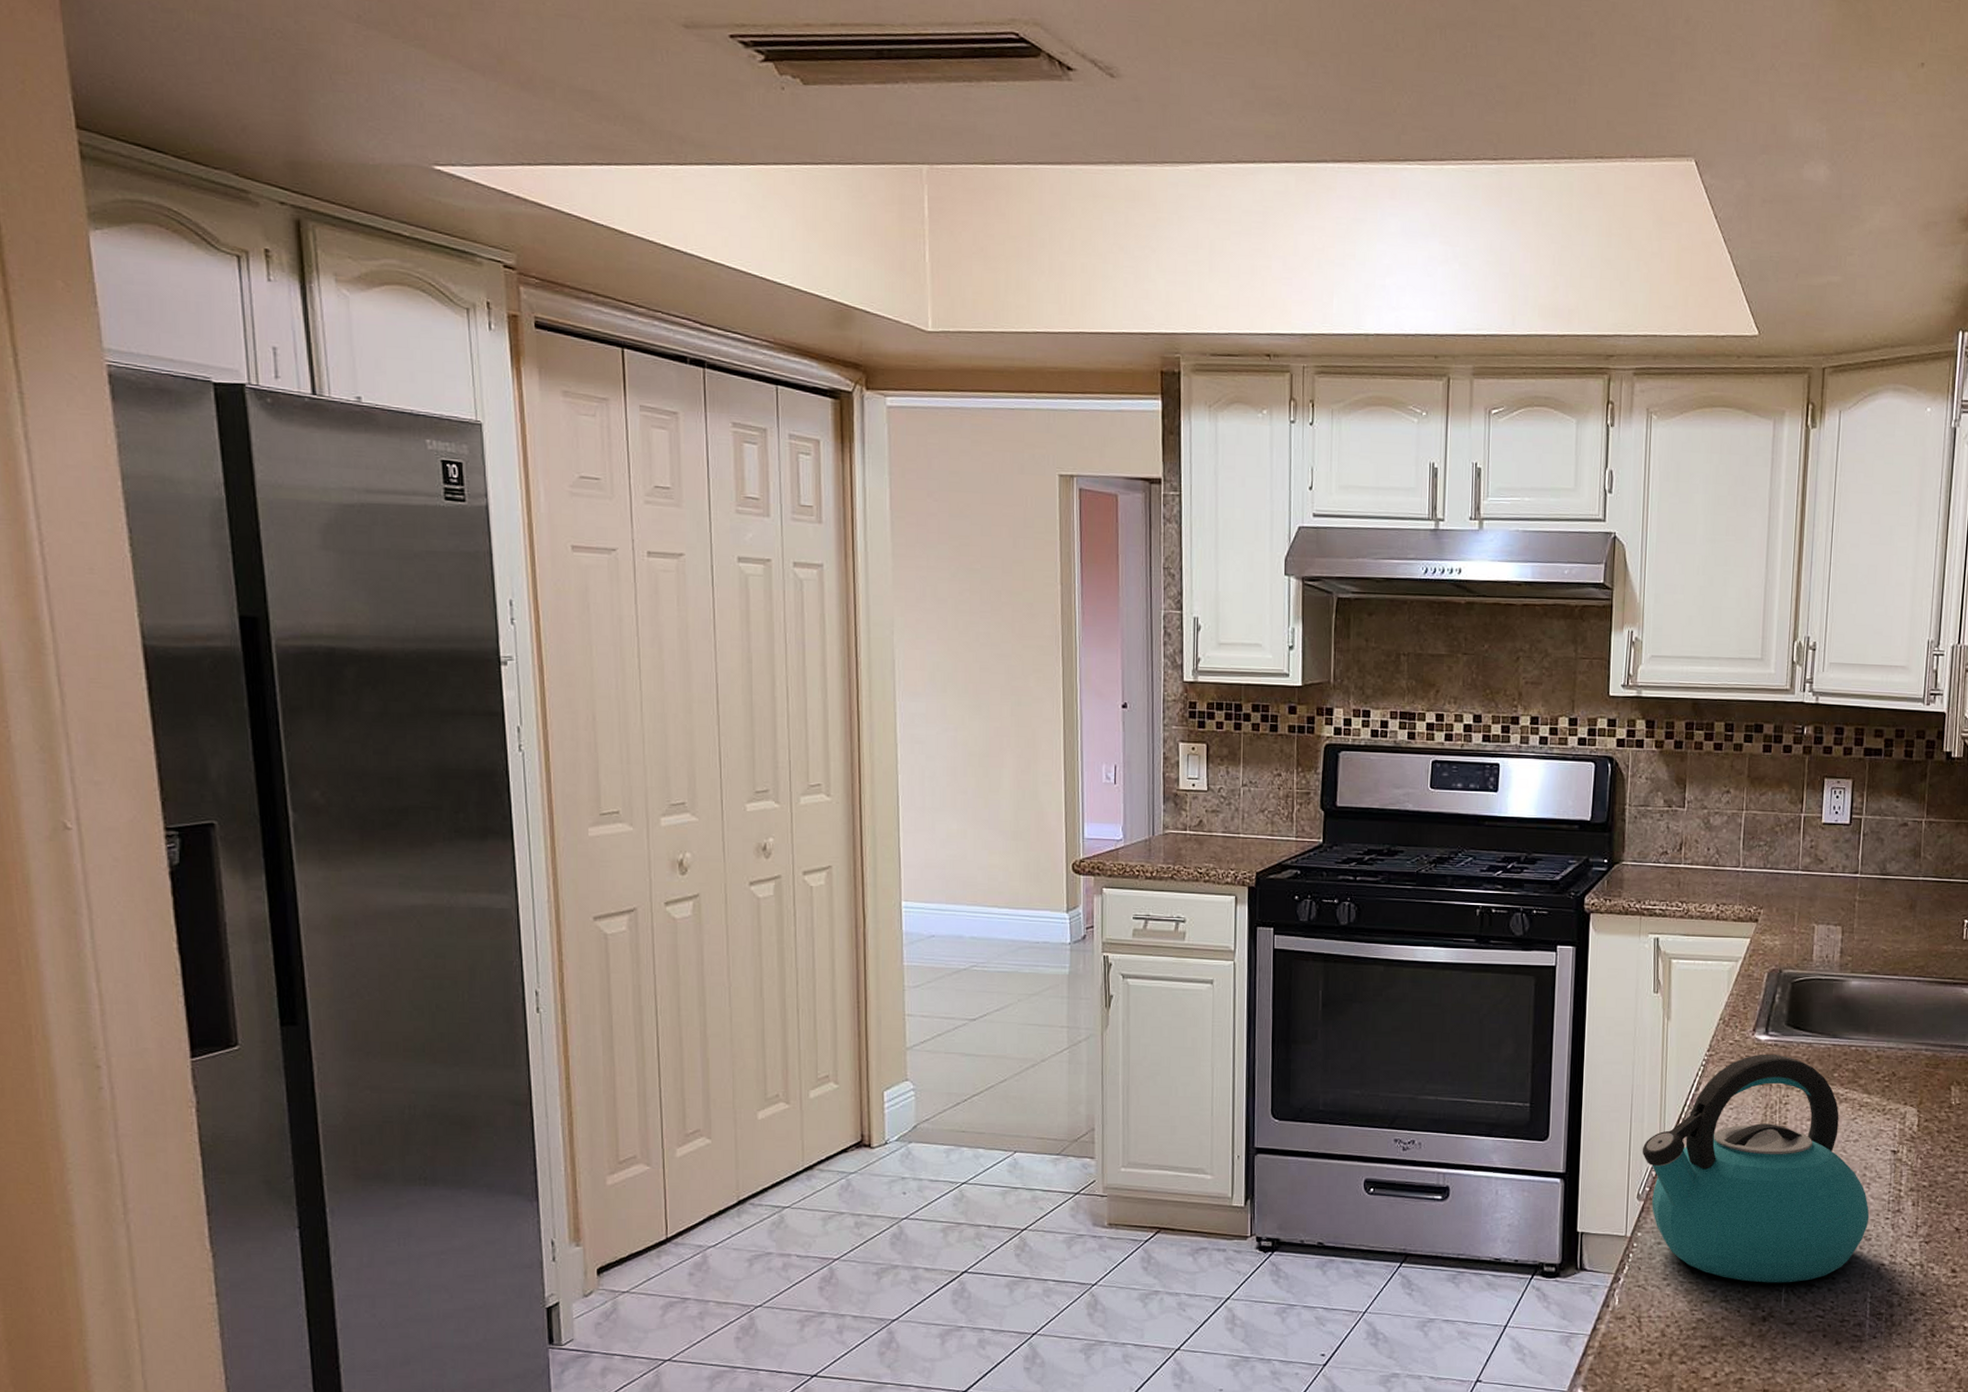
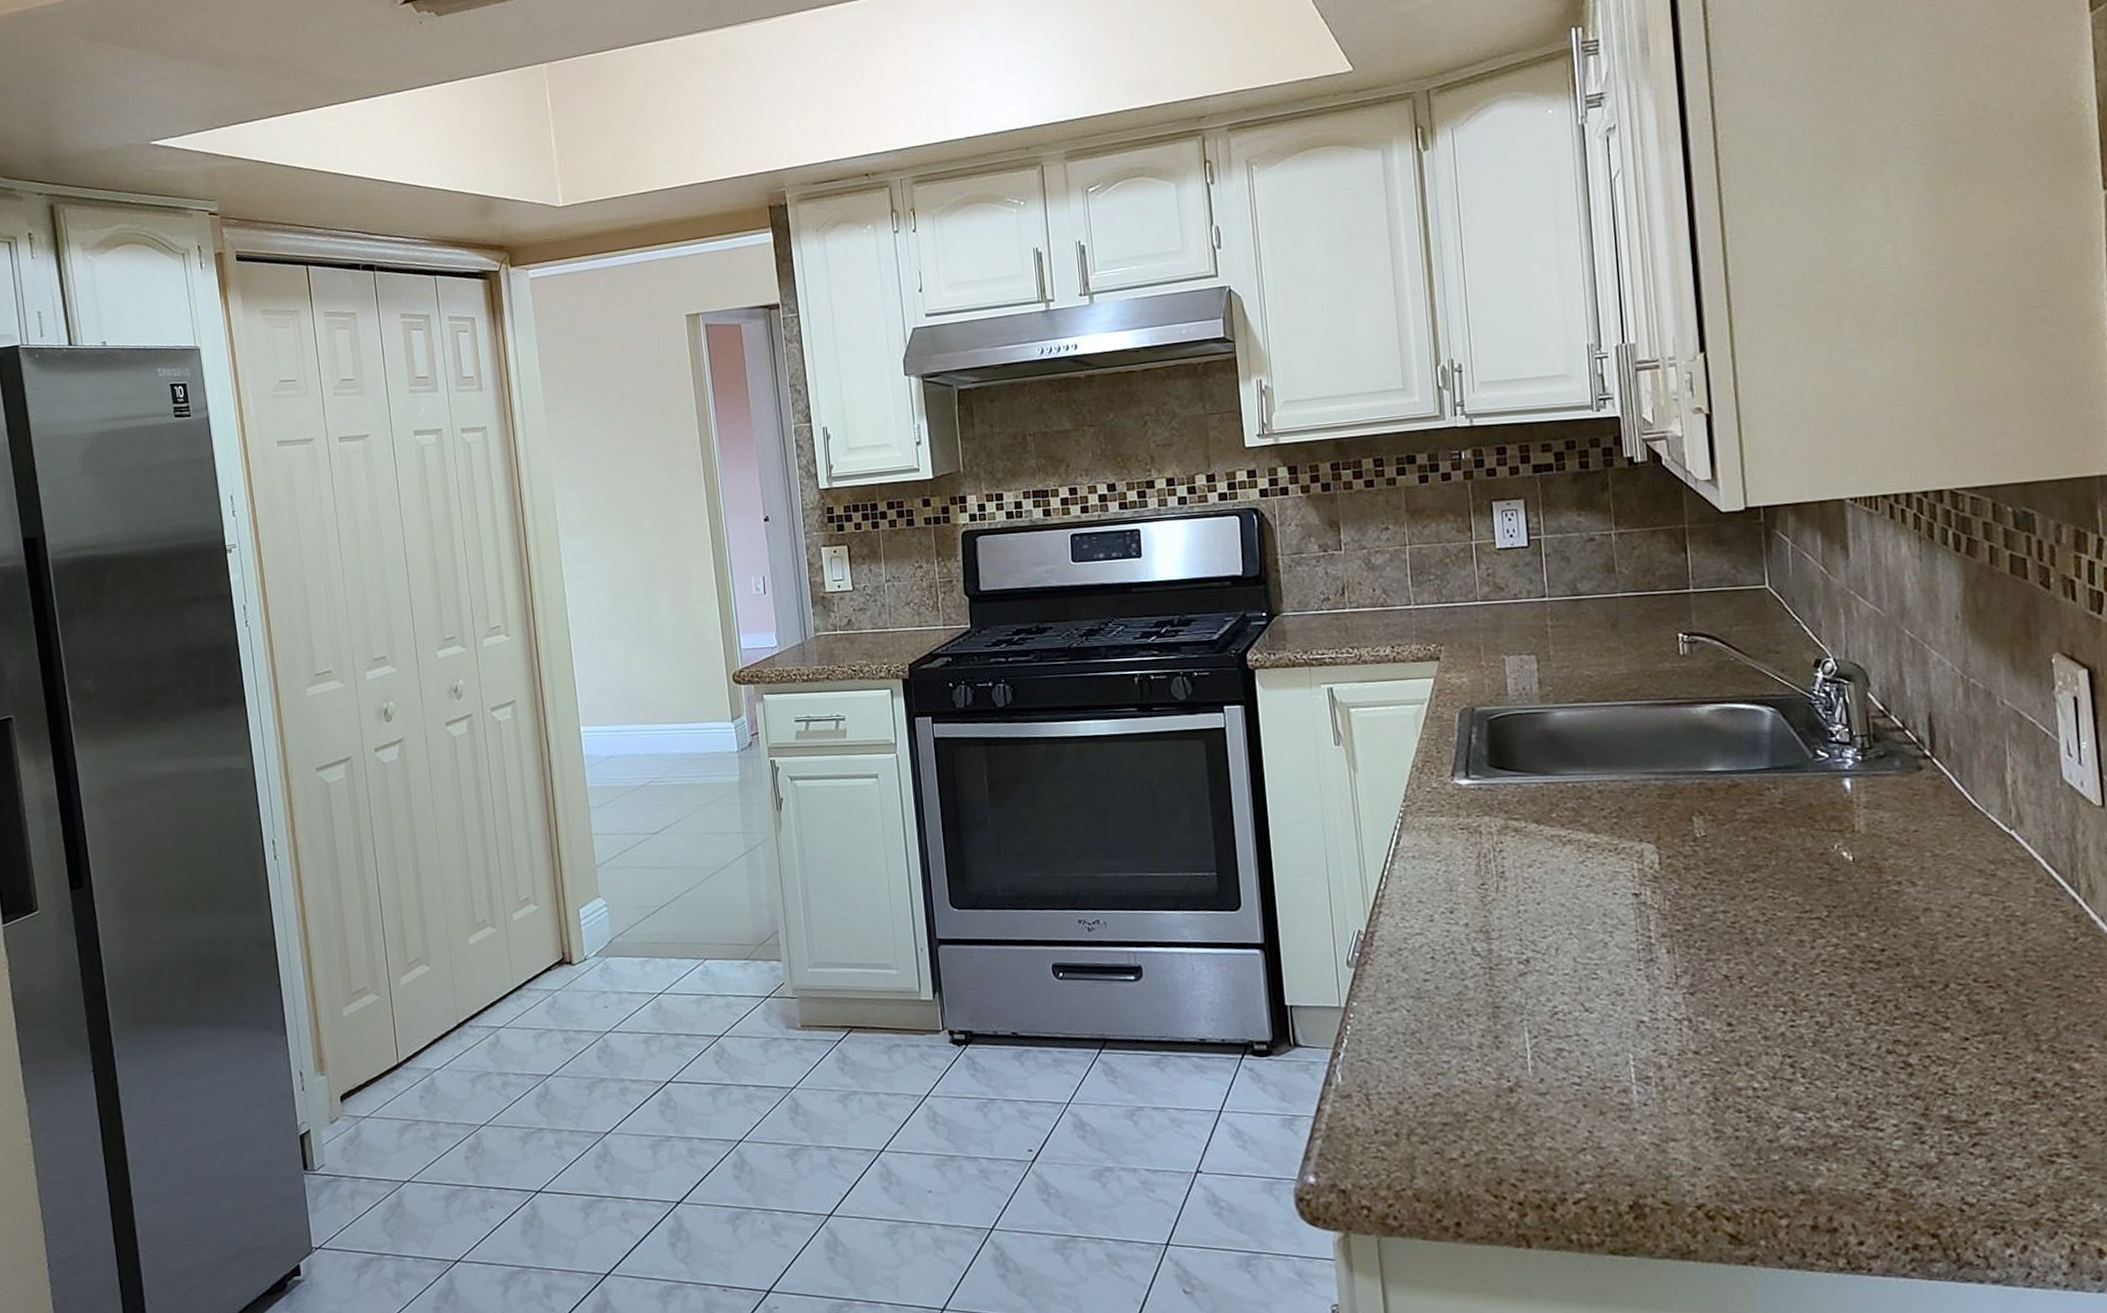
kettle: present [1642,1054,1870,1283] -> none [1345,798,1618,1050]

